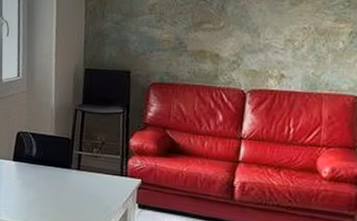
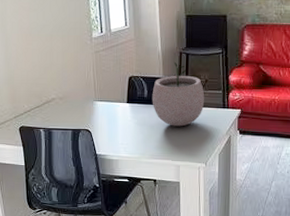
plant pot: none [40,120,100,193] -> present [152,63,205,127]

